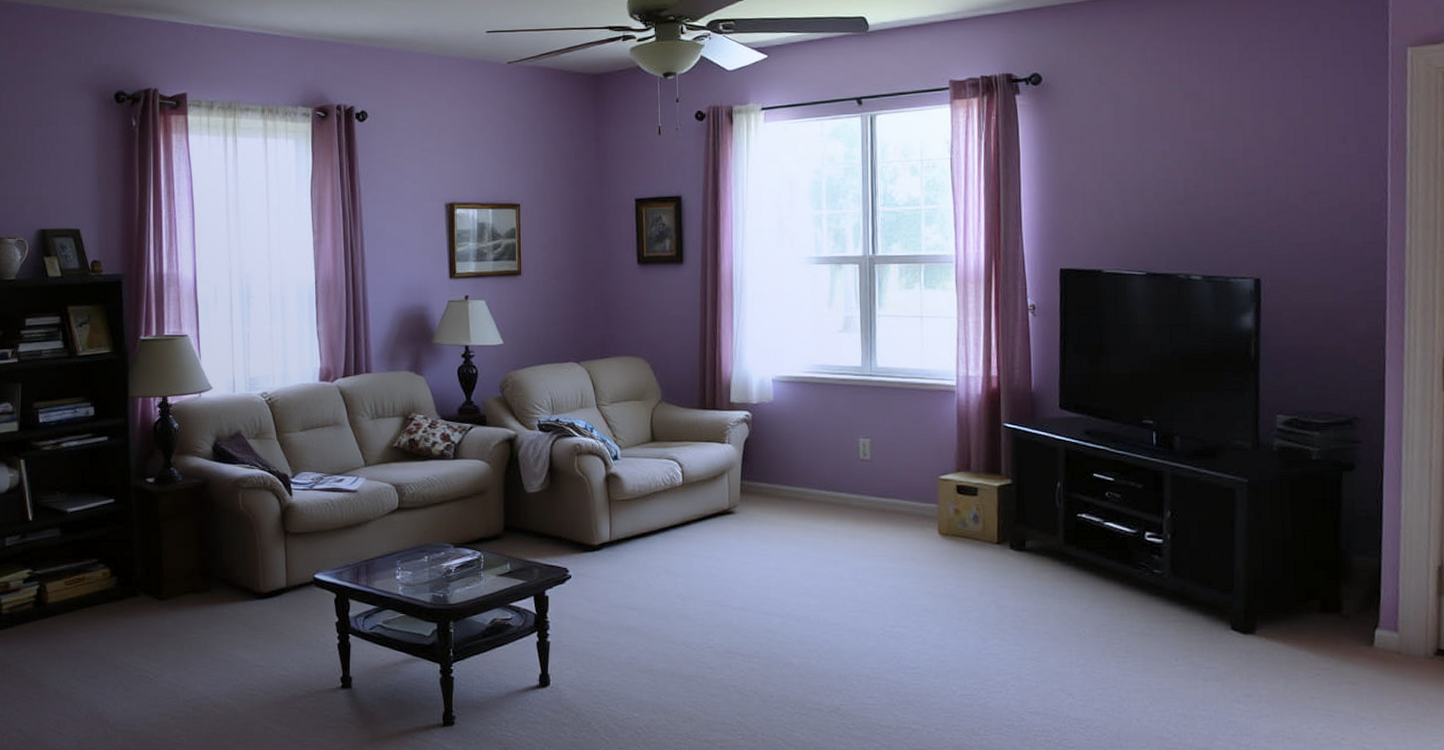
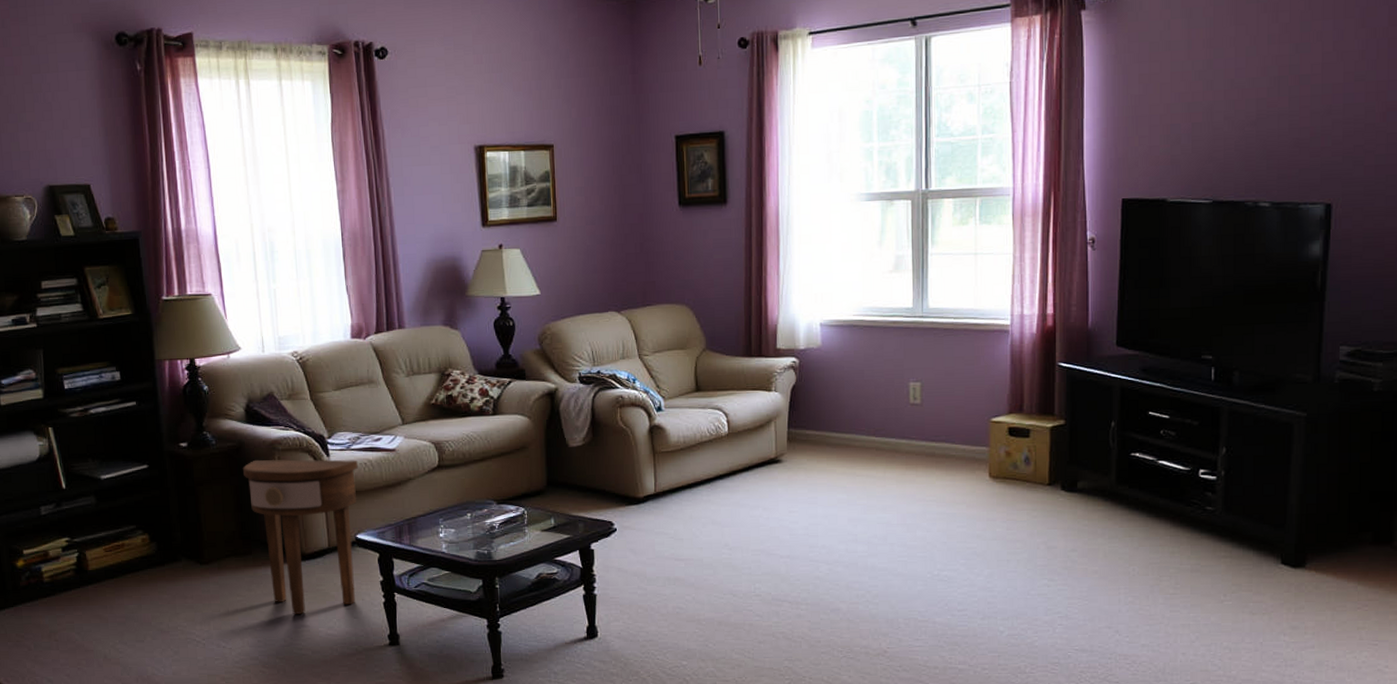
side table: none [206,497,319,654] -> present [242,459,358,614]

